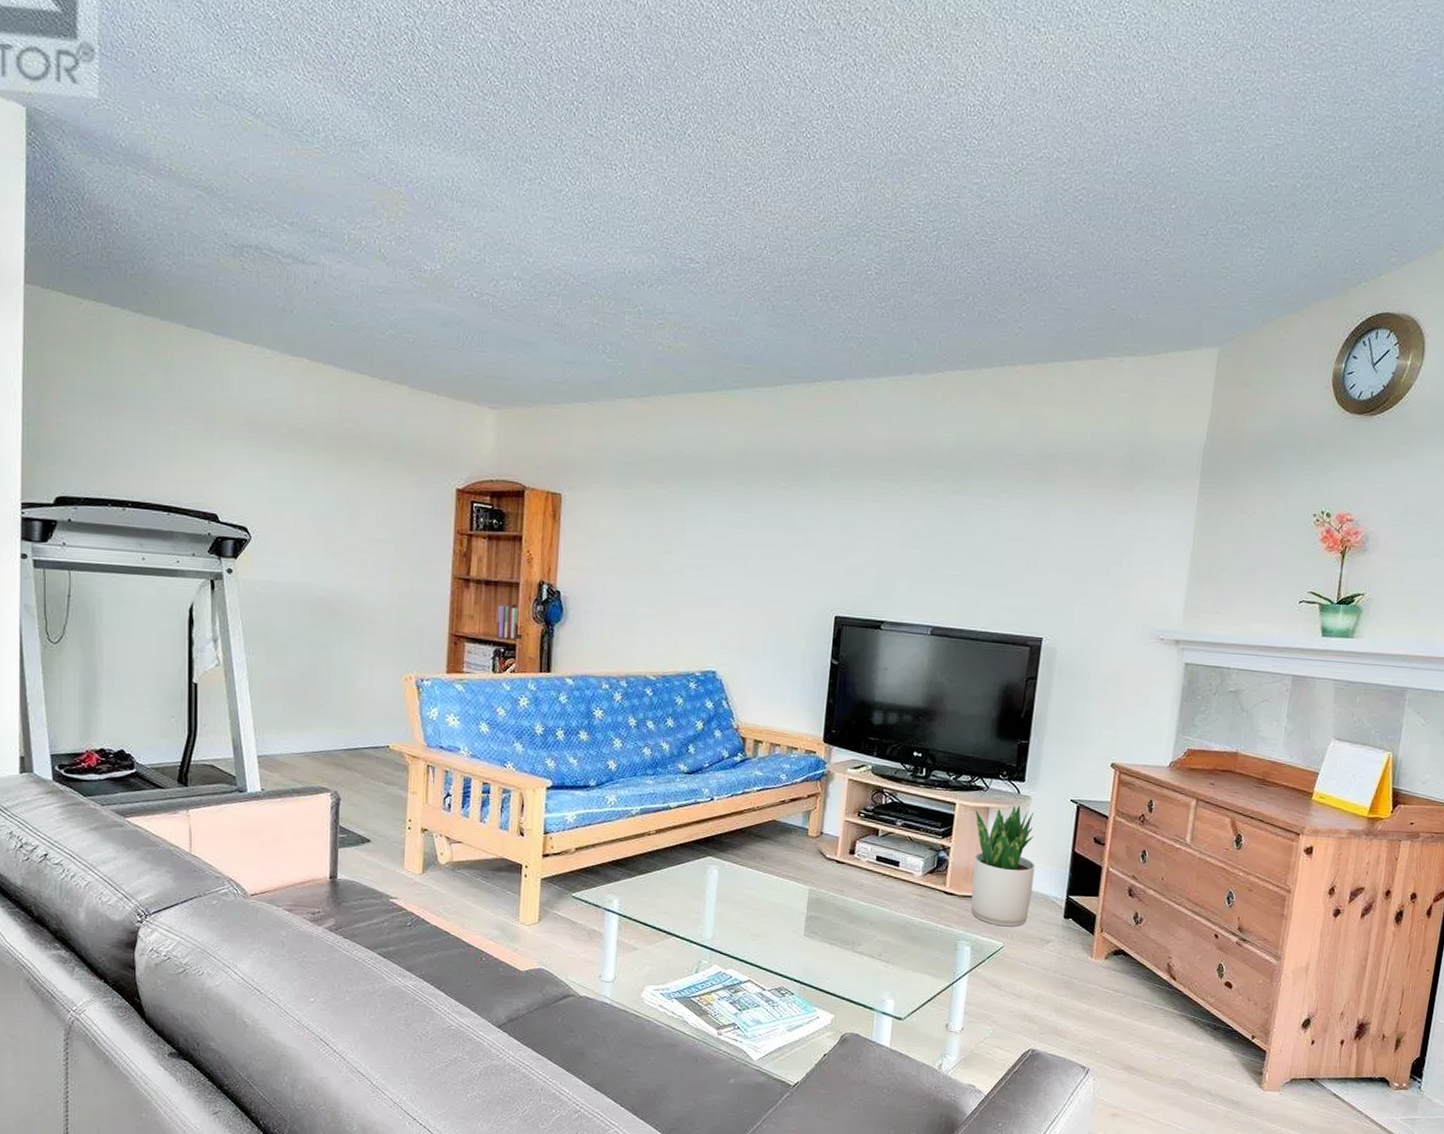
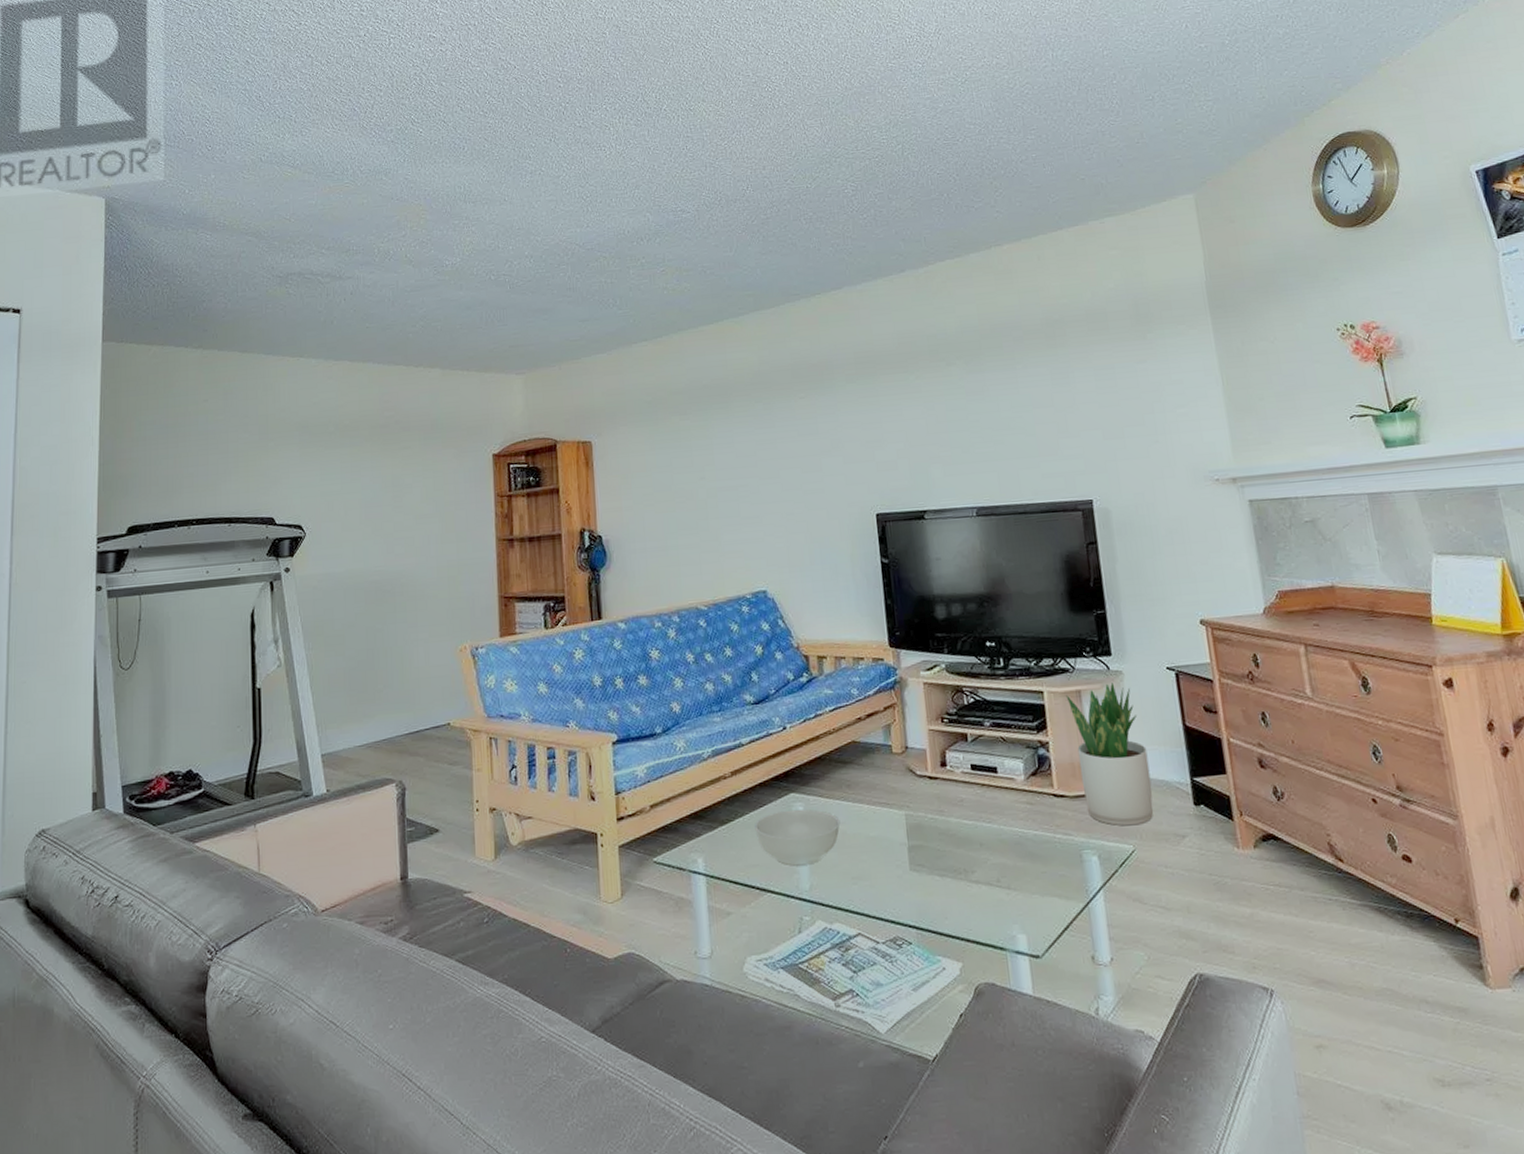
books: present [496,603,522,640] -> none [543,555,569,593]
bowl: none [670,870,749,919] -> present [754,809,841,866]

